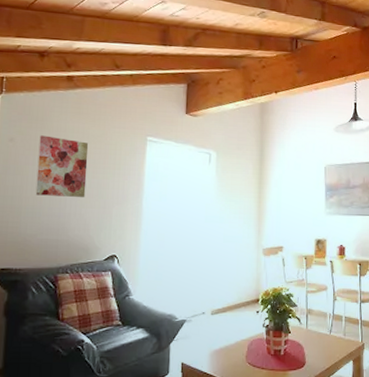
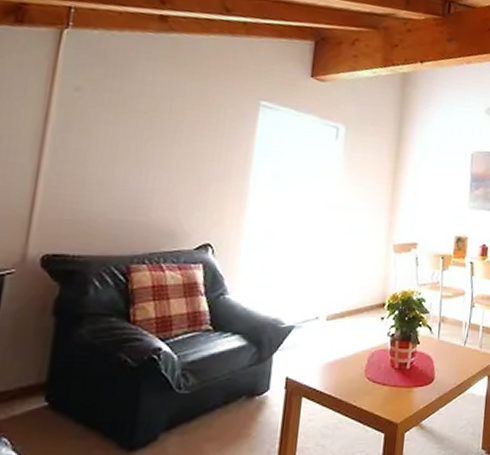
wall art: present [35,135,89,197] -> none [106,86,183,170]

